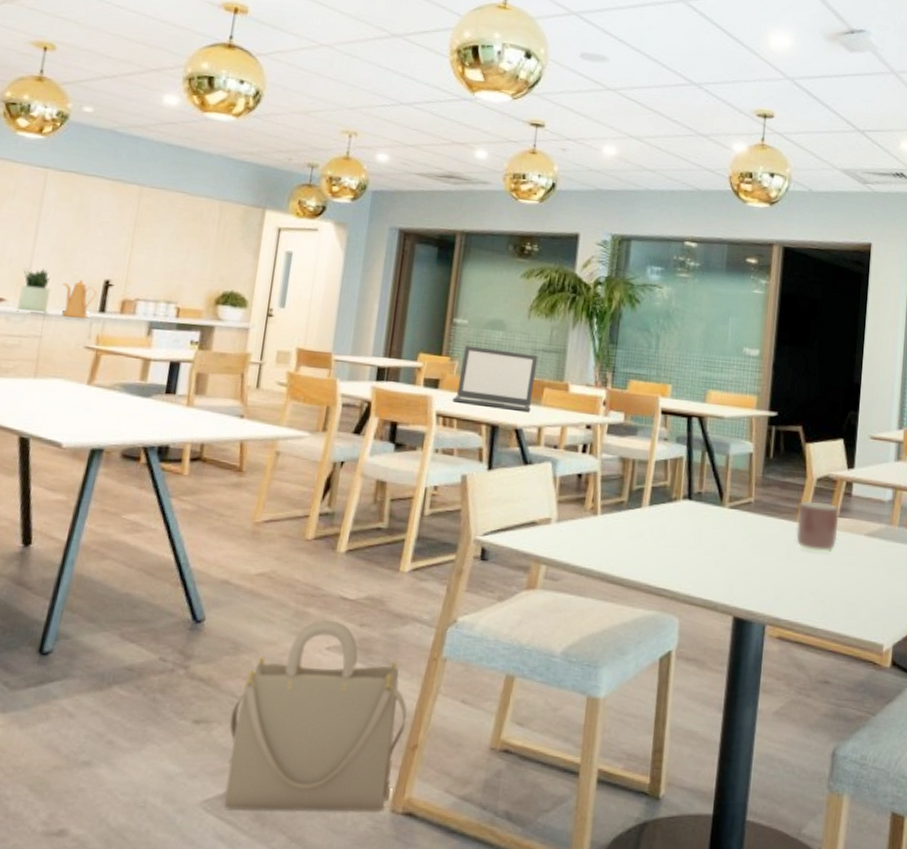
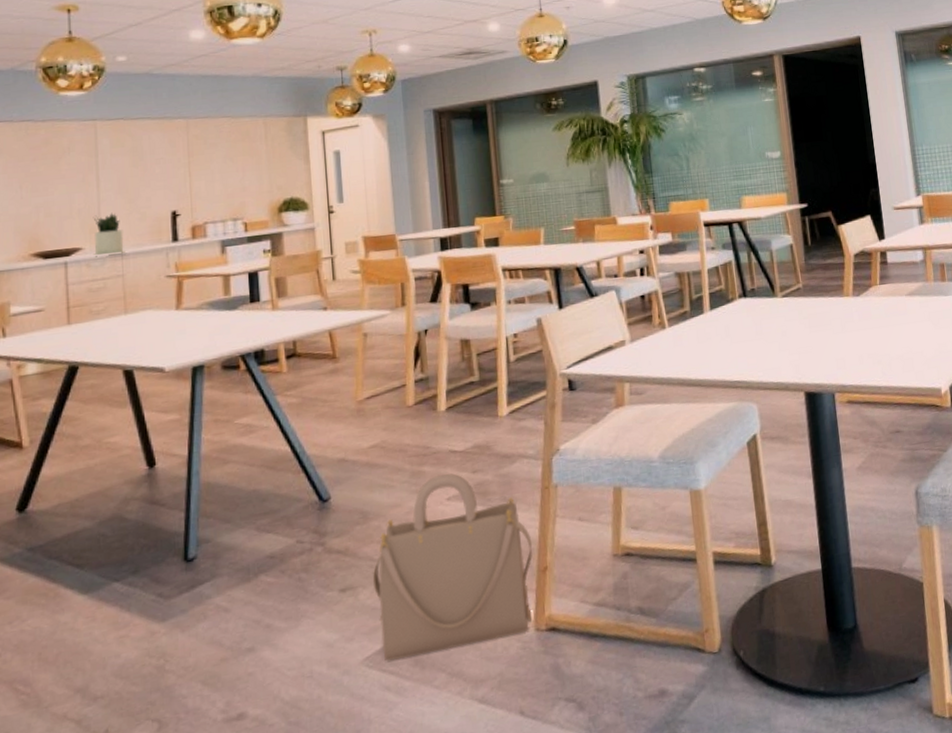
coffee pot: present [62,280,97,320] -> none [133,216,167,254]
laptop: present [452,345,538,412] -> none [514,197,586,255]
mug: present [796,501,840,553] -> none [841,274,883,320]

